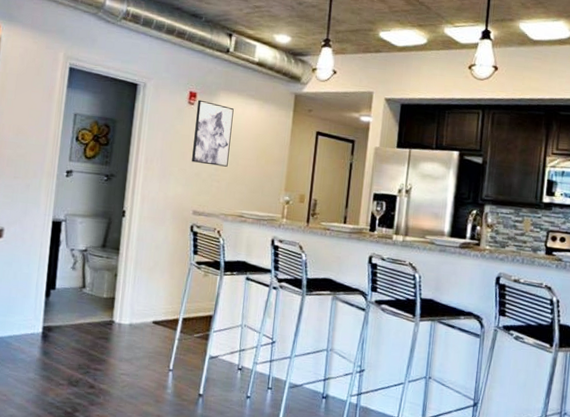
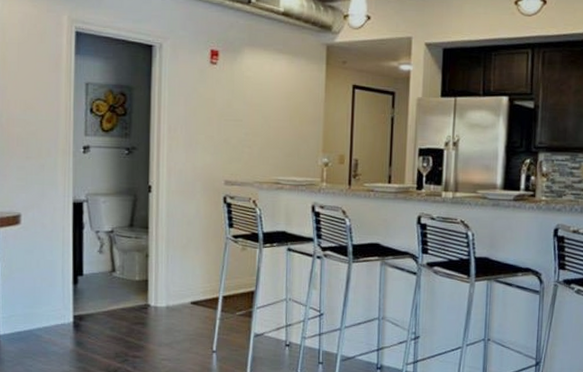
wall art: present [192,99,234,167] -> none [219,58,261,130]

